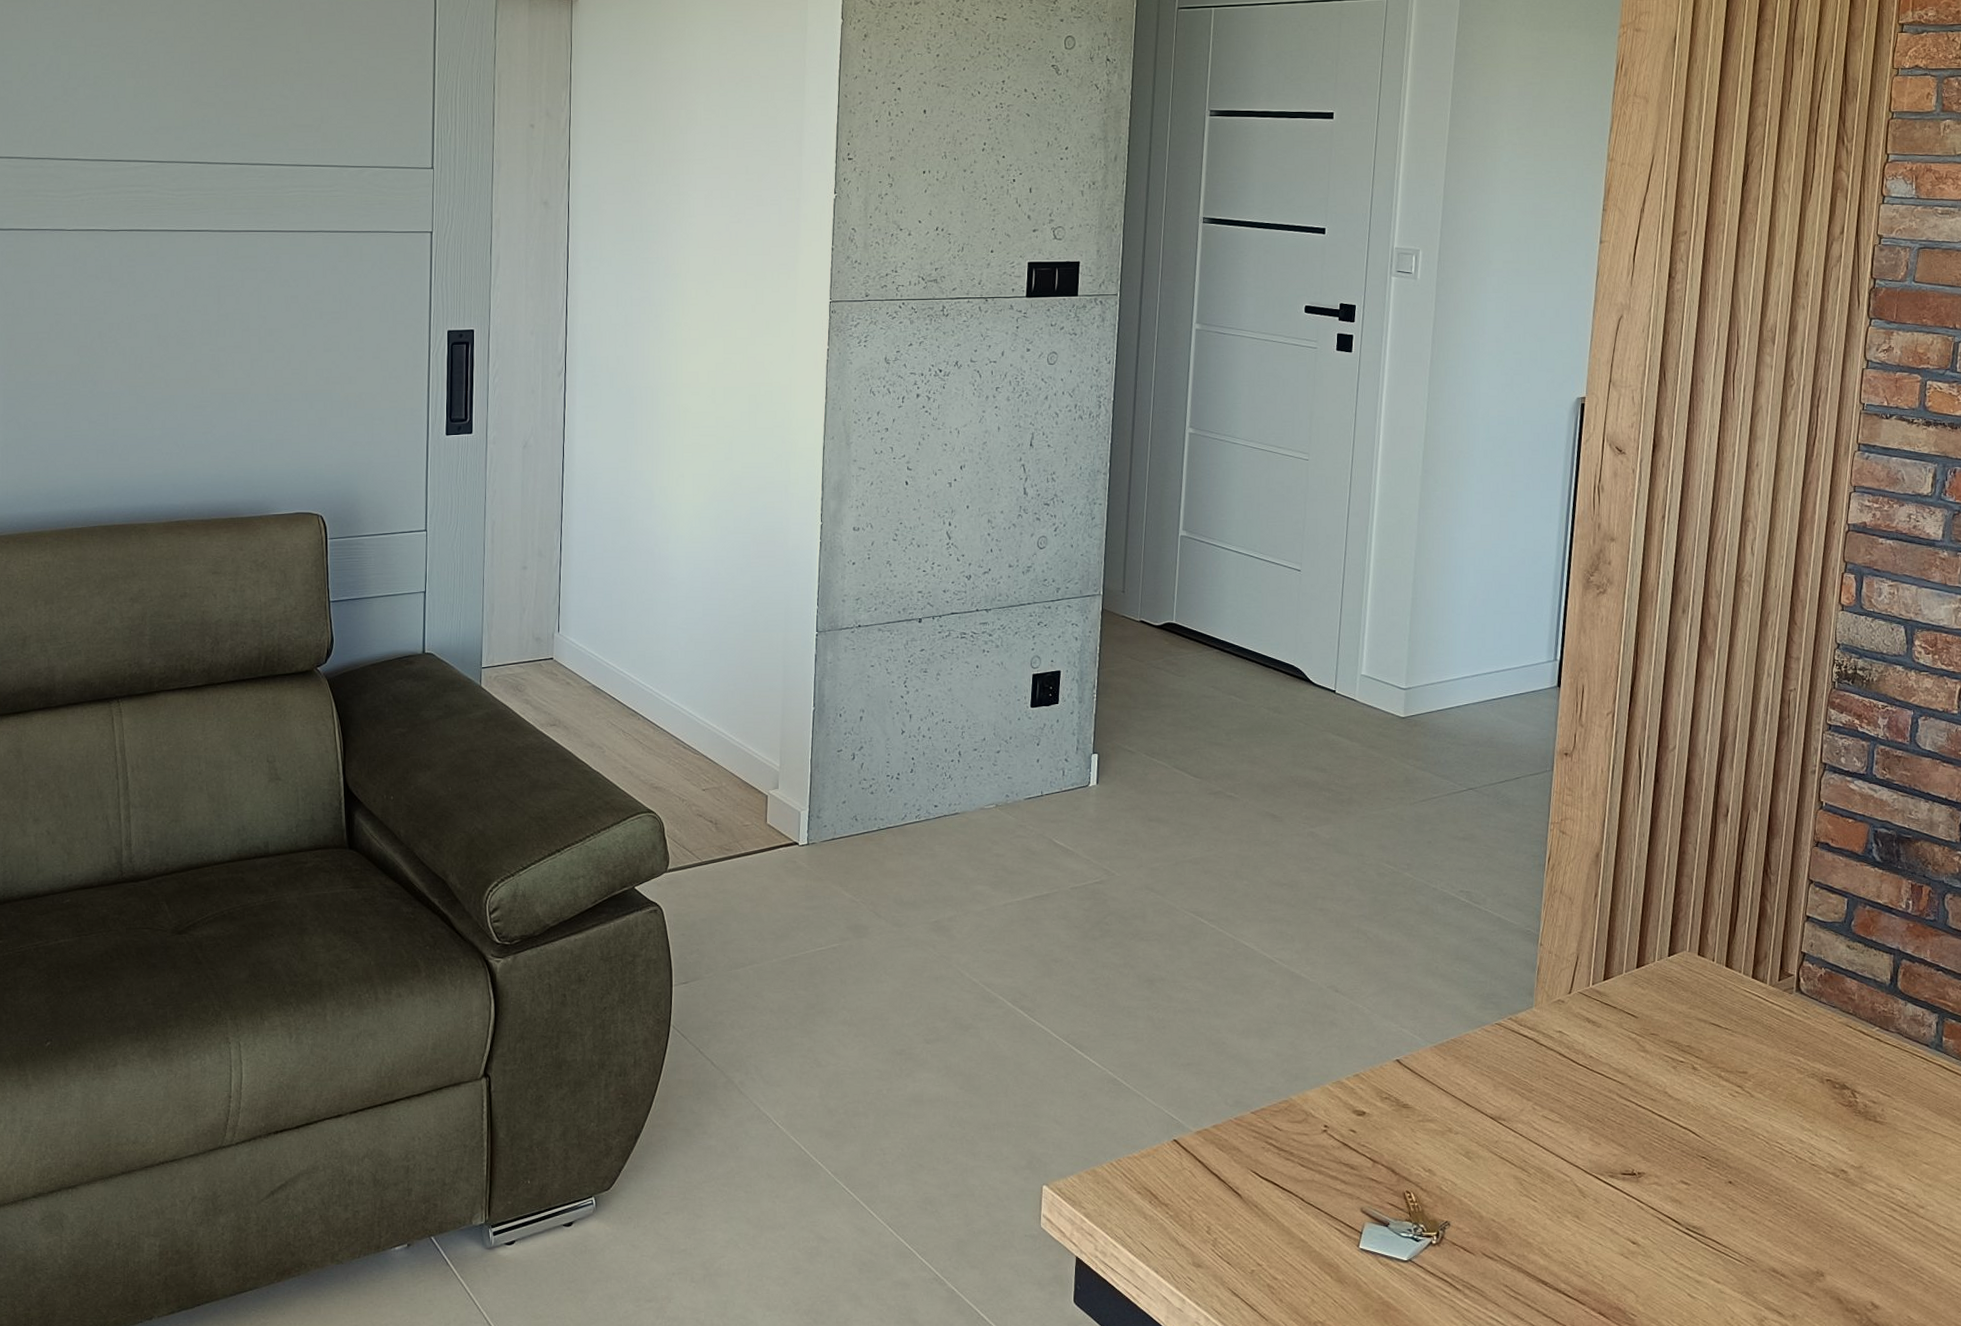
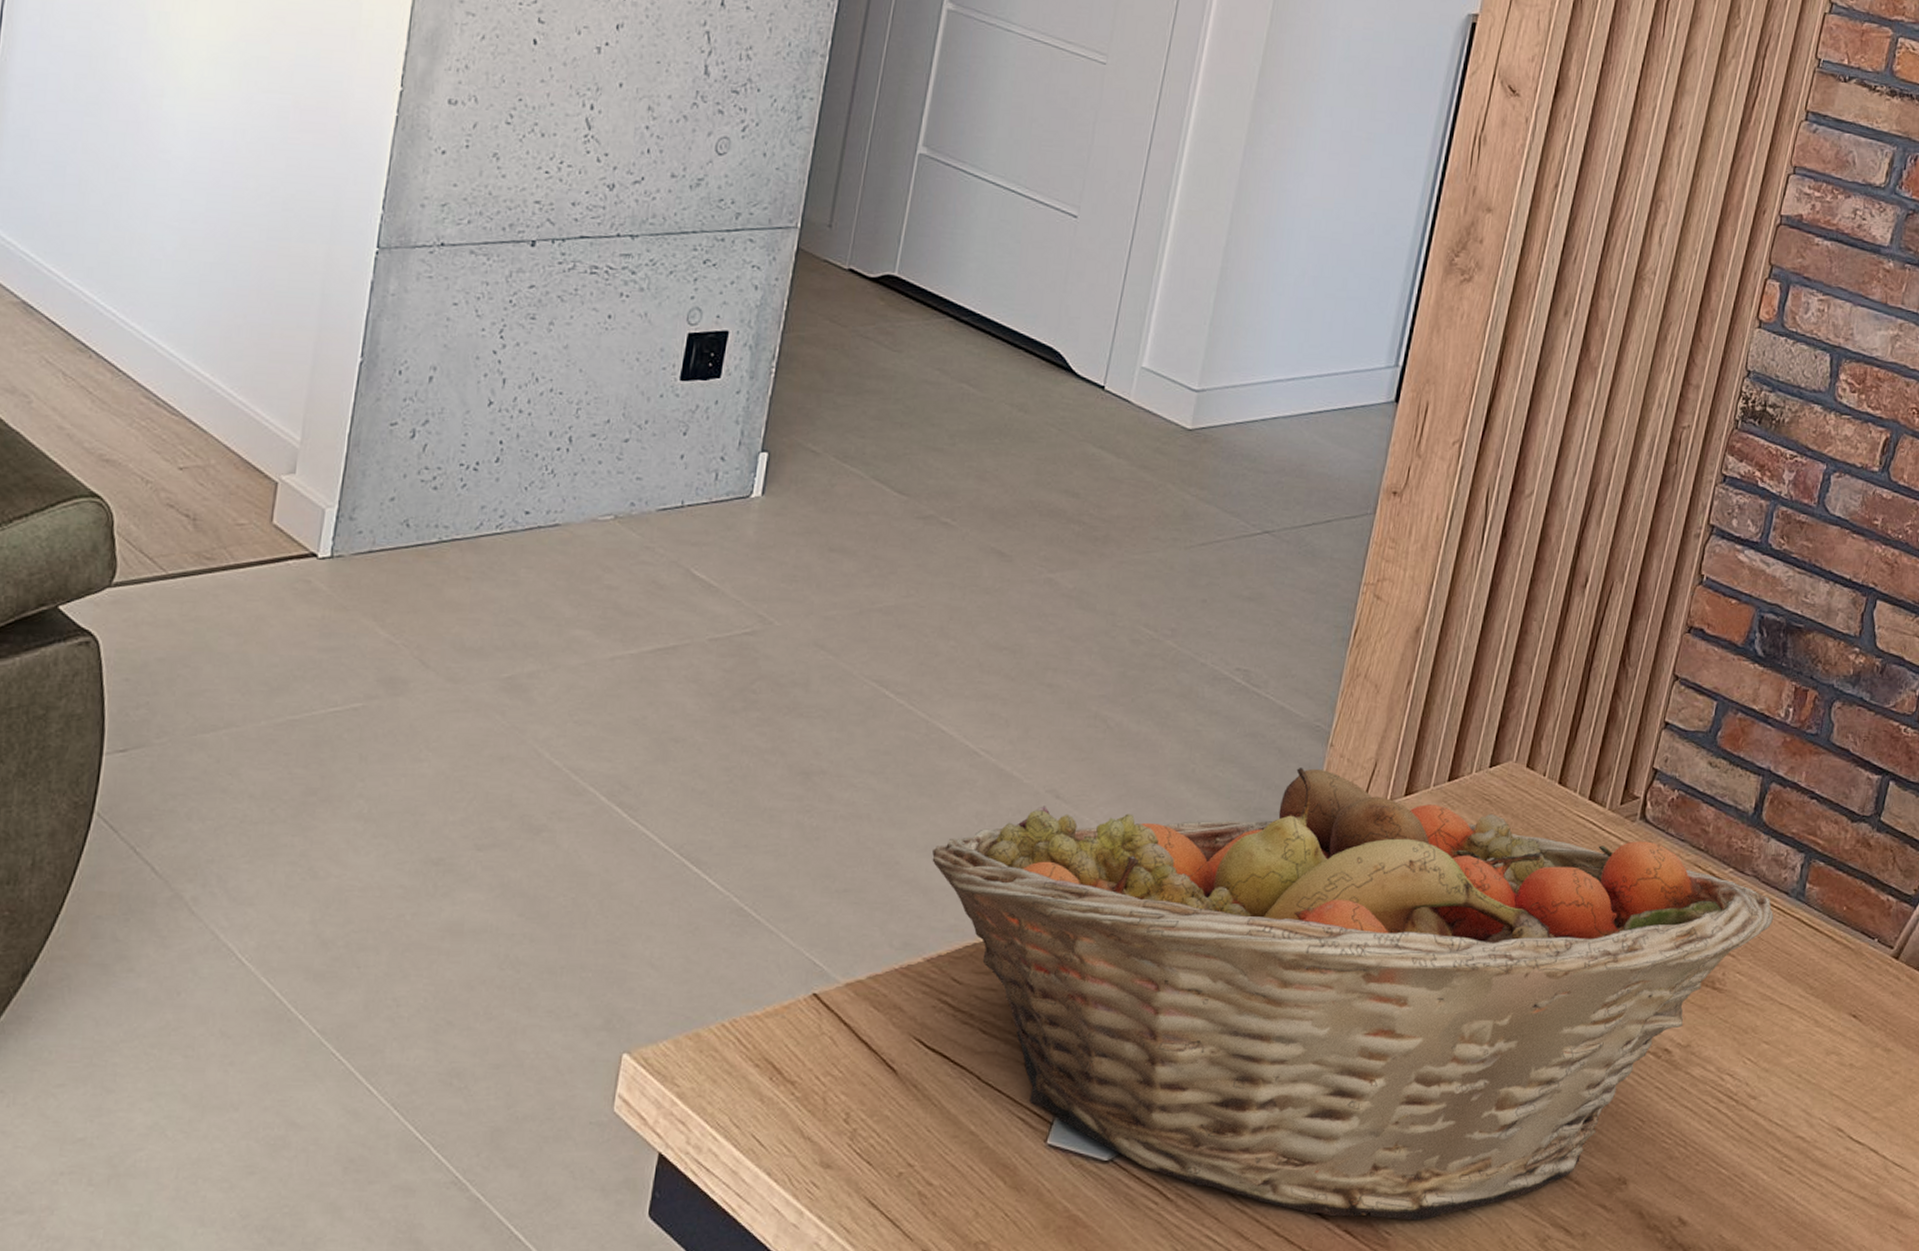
fruit basket: none [1249,962,1918,1305] -> present [932,768,1774,1220]

